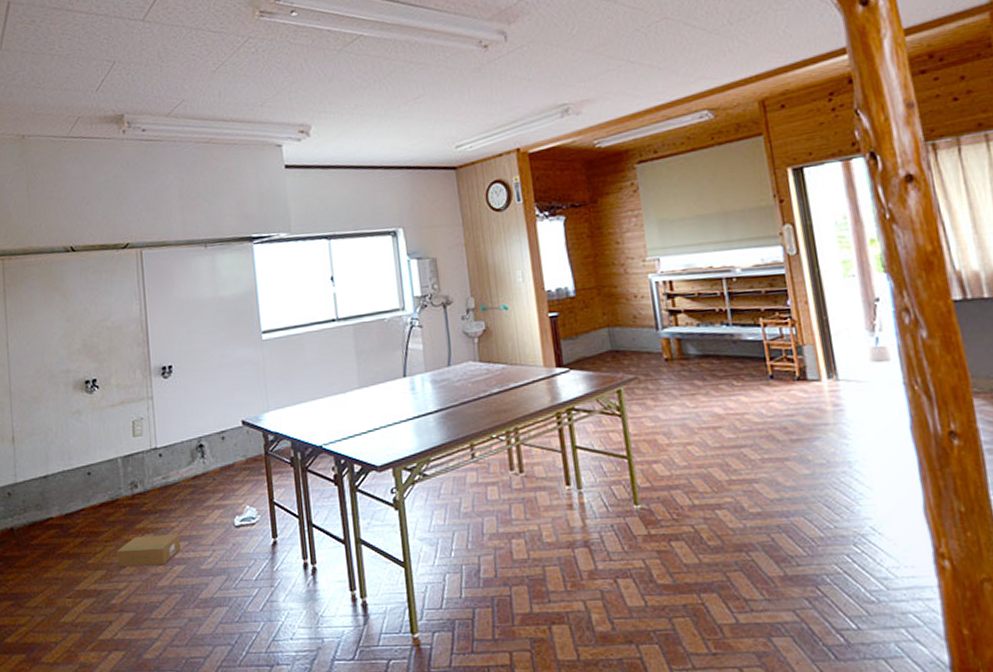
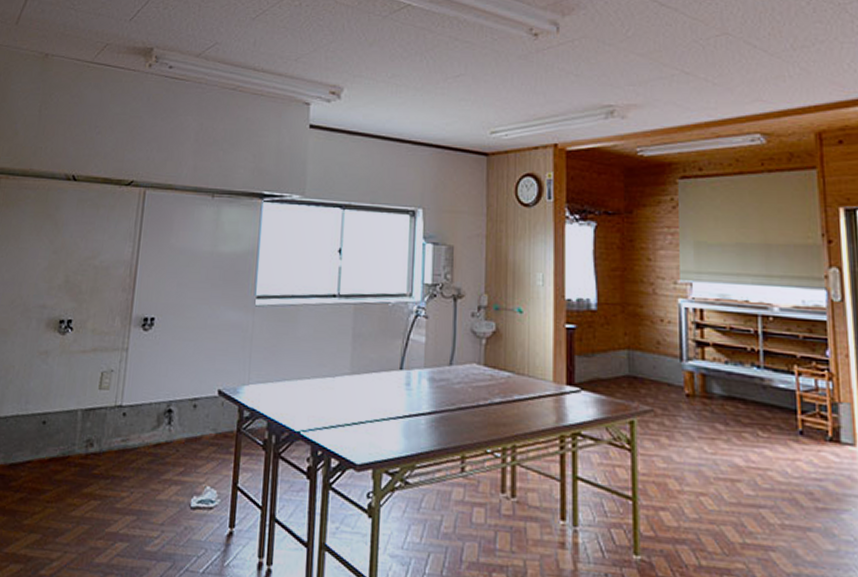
box: present [116,534,180,567] -> none [55,501,128,539]

